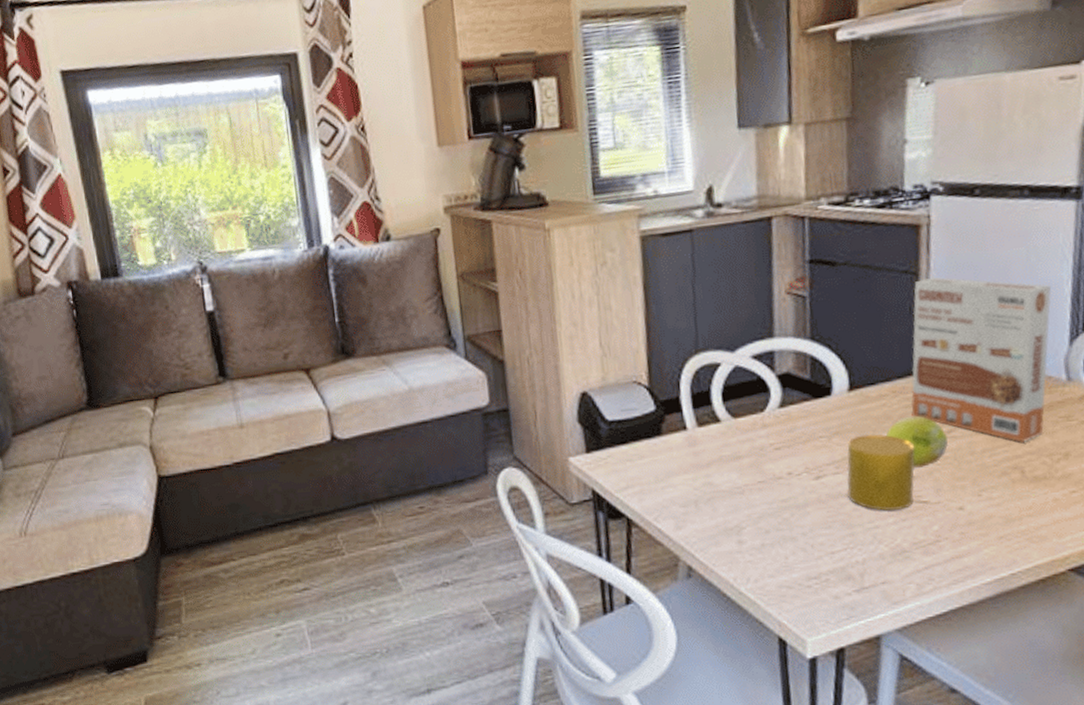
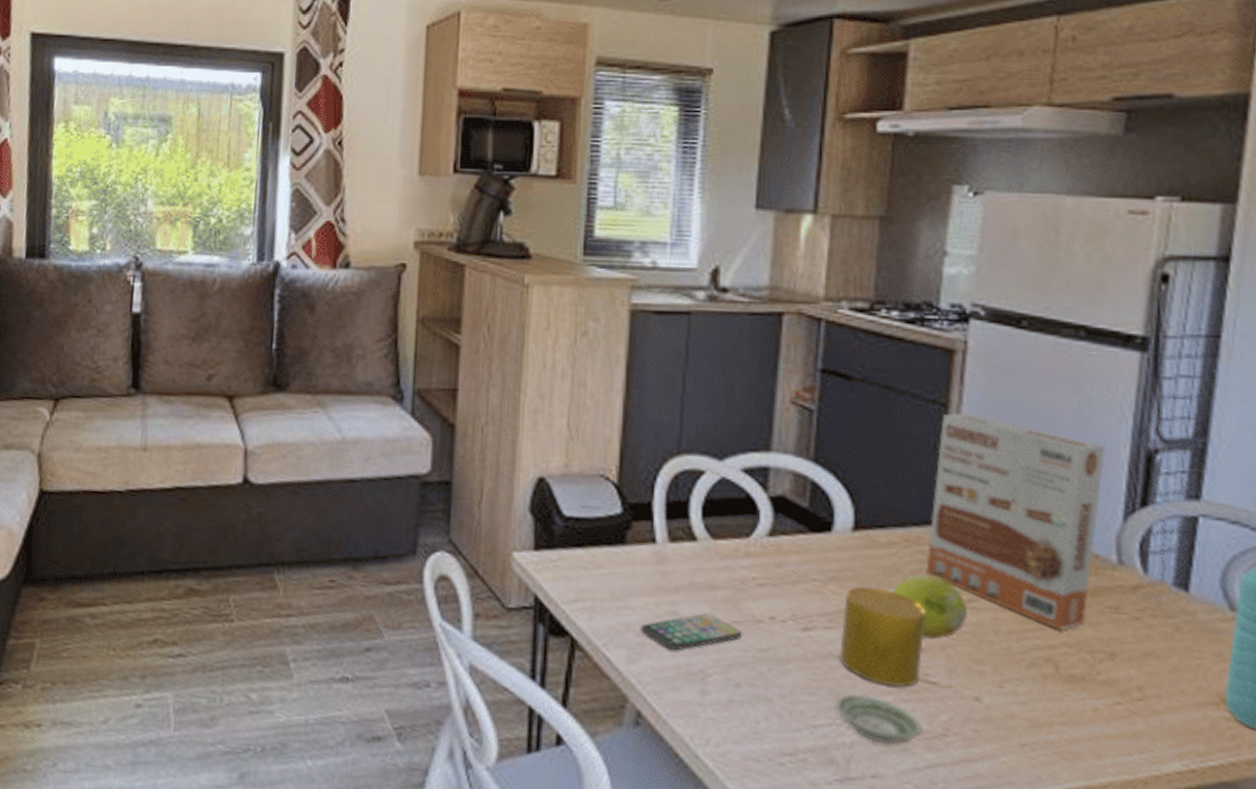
smartphone: none [682,479,767,514] -> present [640,613,743,652]
saucer: none [846,521,919,557] -> present [833,694,922,745]

